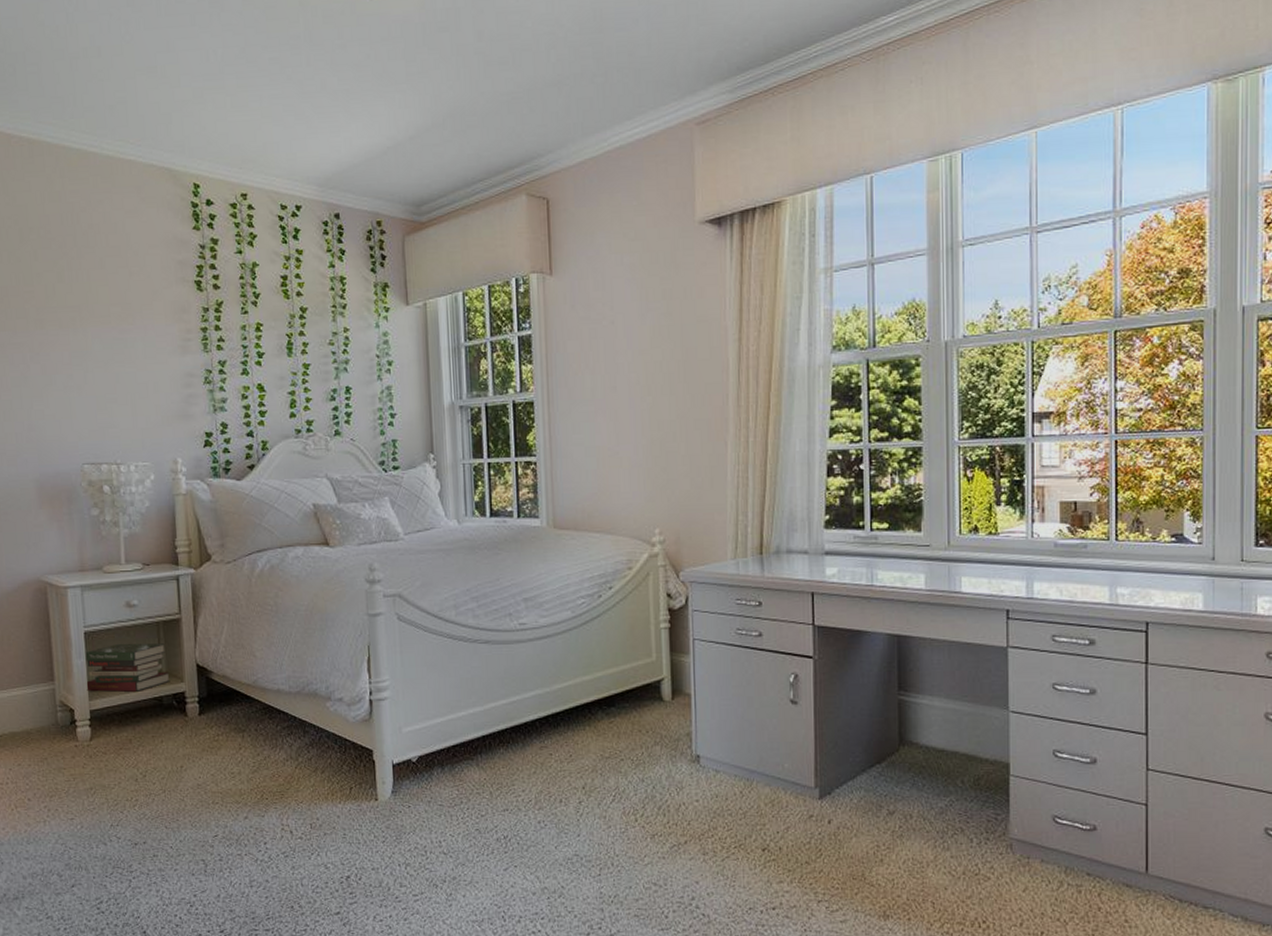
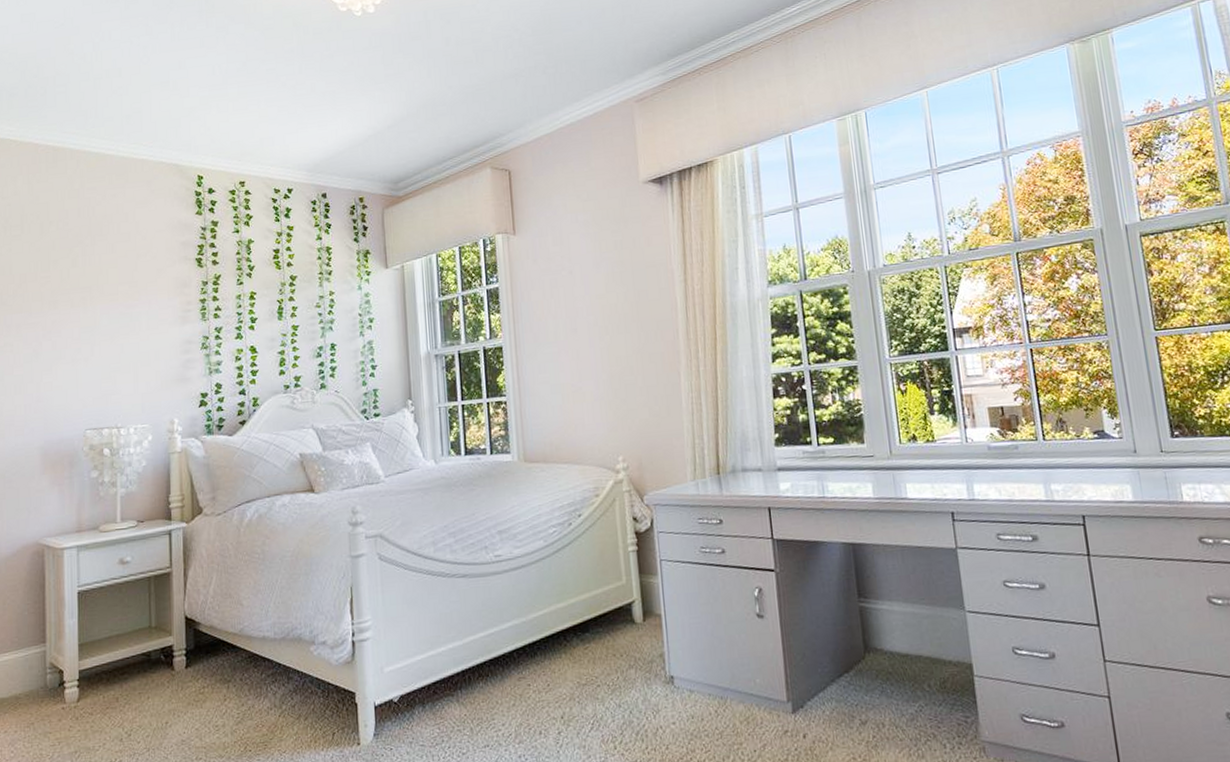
books: present [85,643,170,692] -> none [77,598,159,651]

